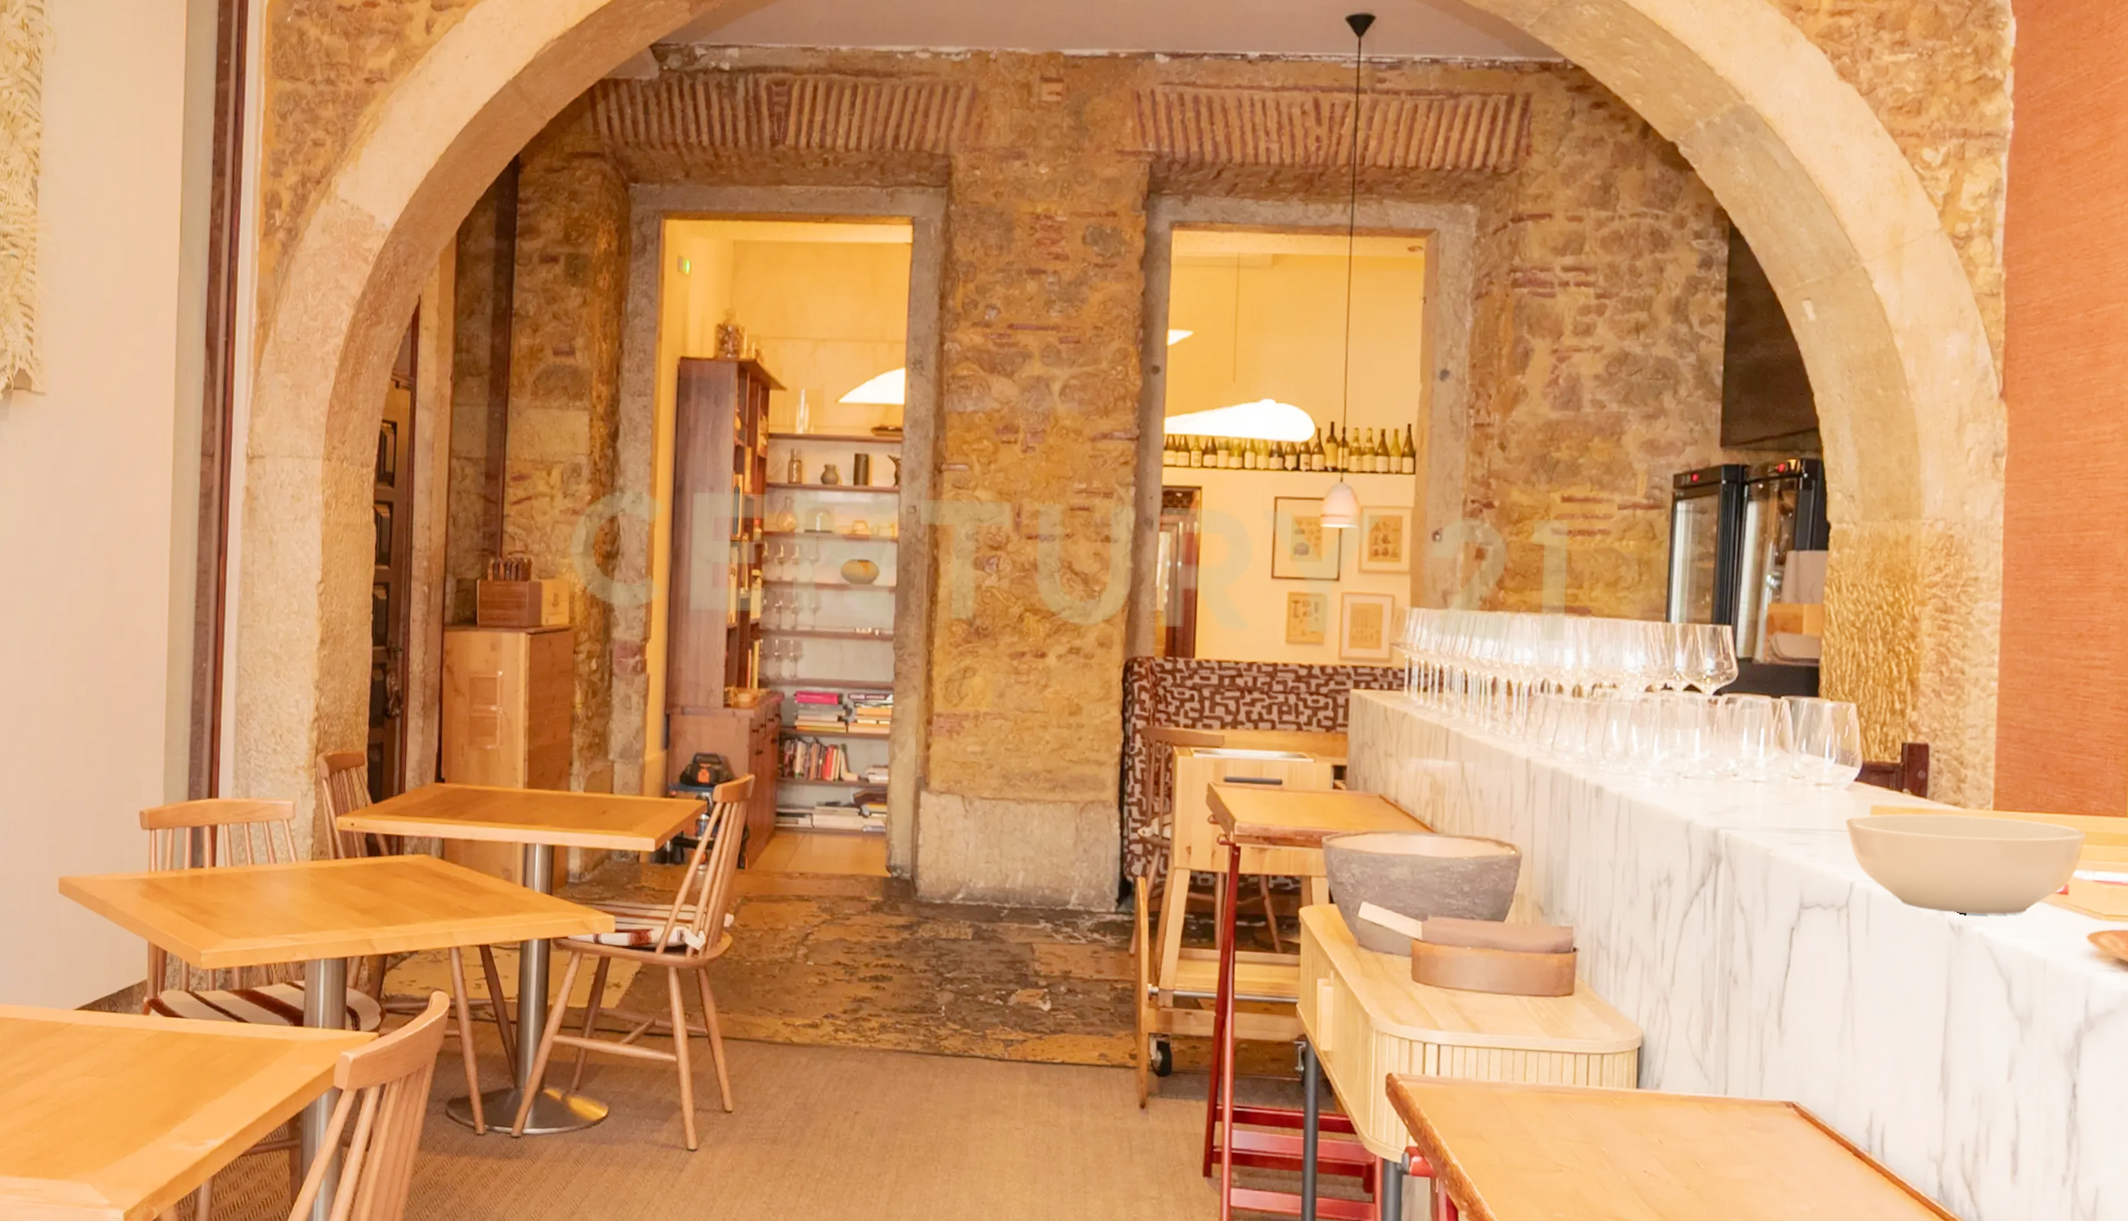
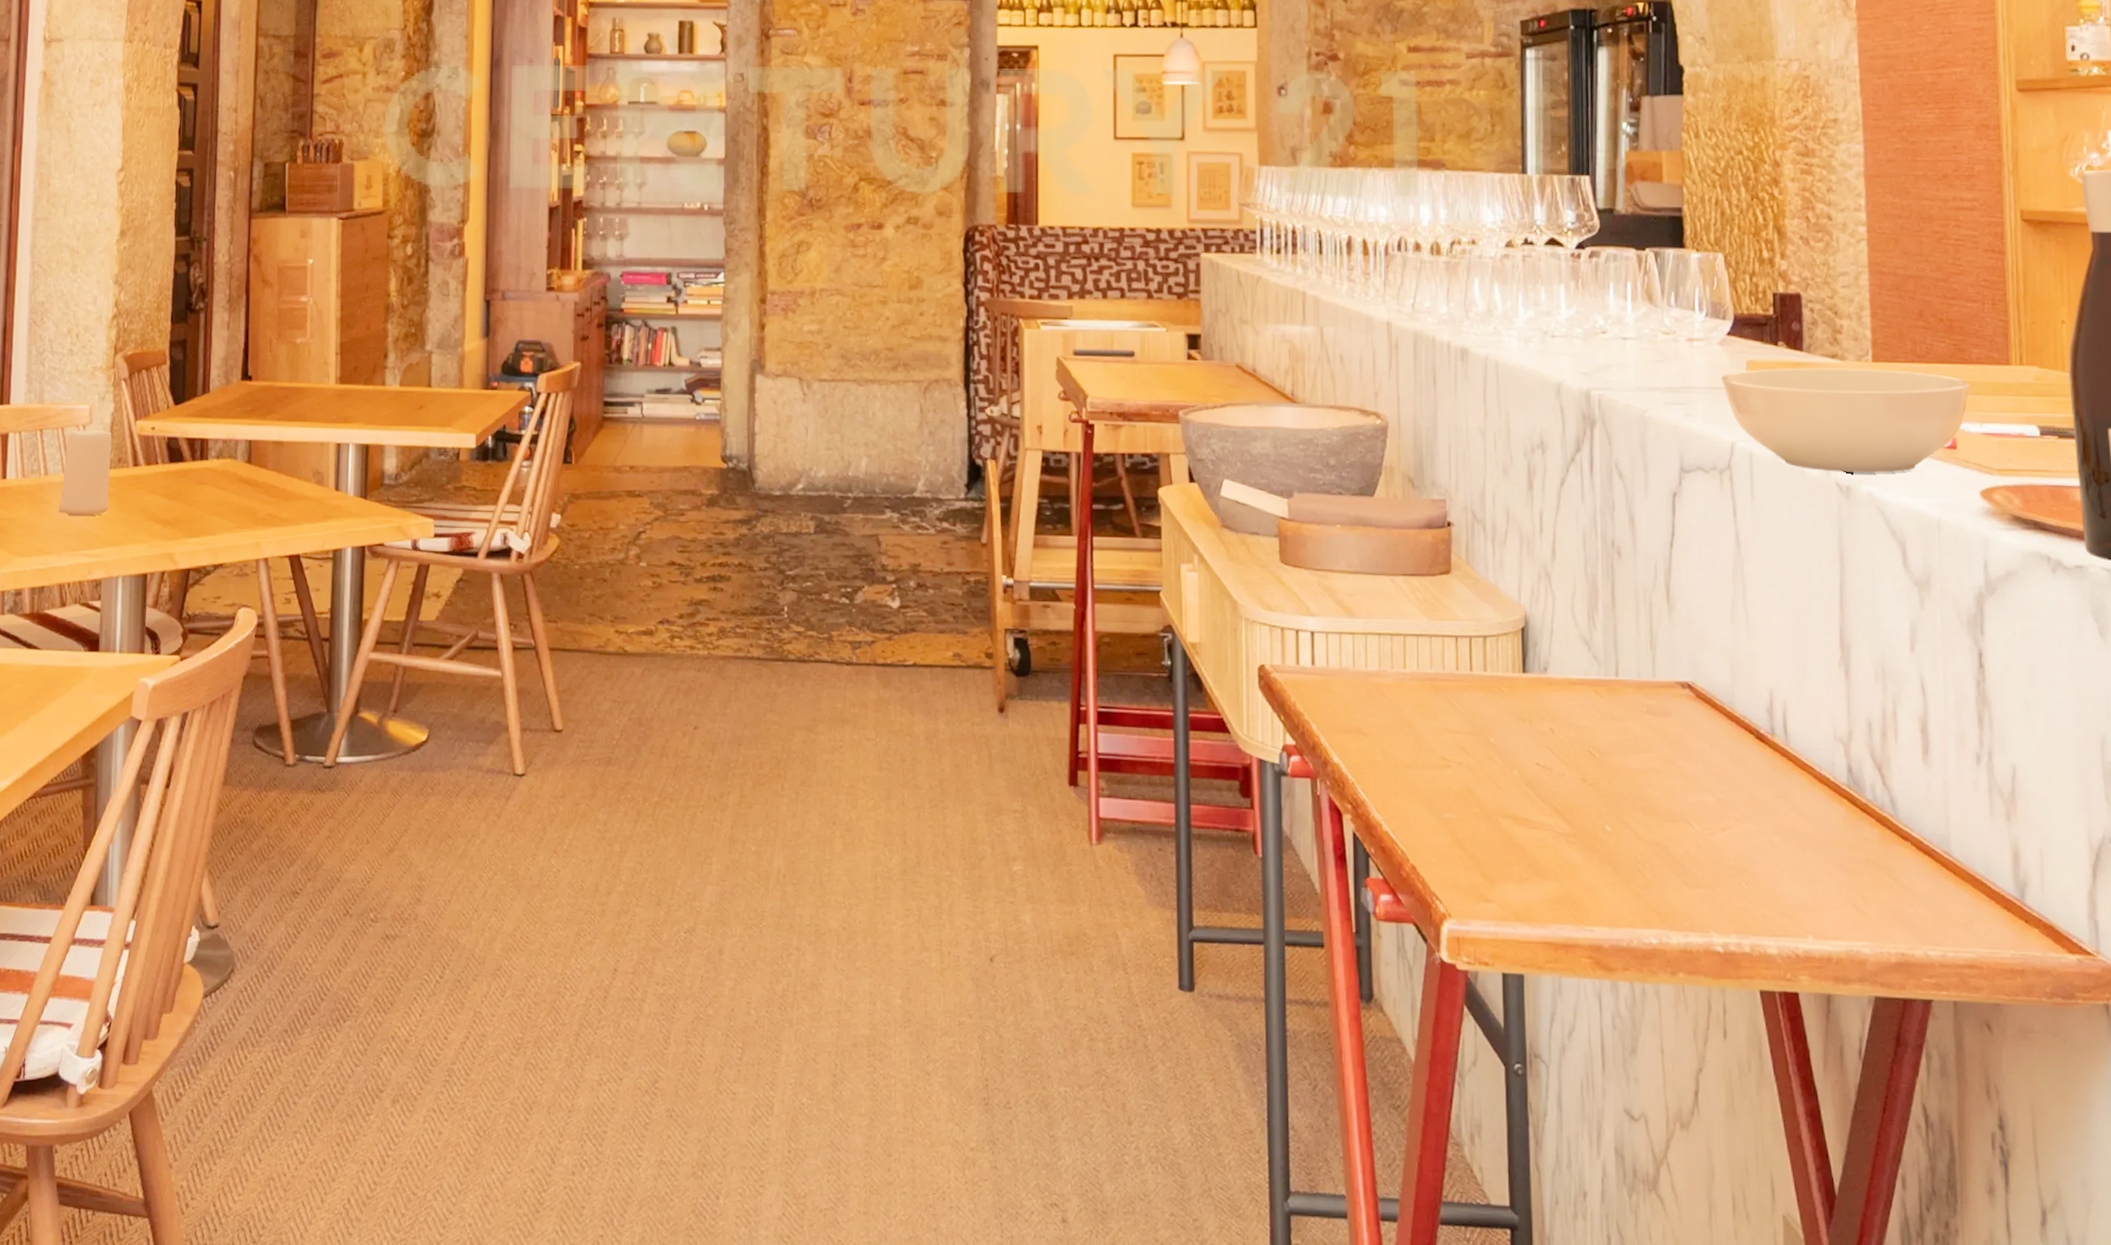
candle: none [265,823,314,904] -> present [59,429,112,517]

